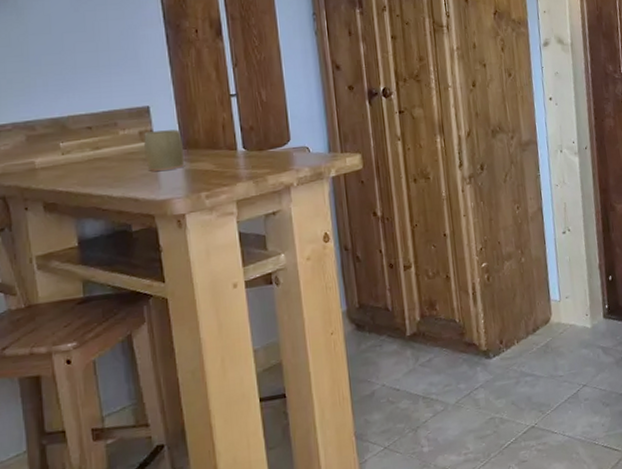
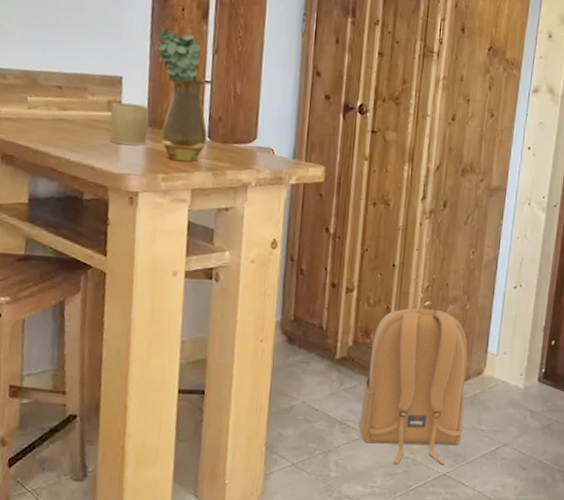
vase: none [176,47,242,177] -> present [155,22,207,162]
backpack: none [439,264,543,427] -> present [358,303,468,465]

